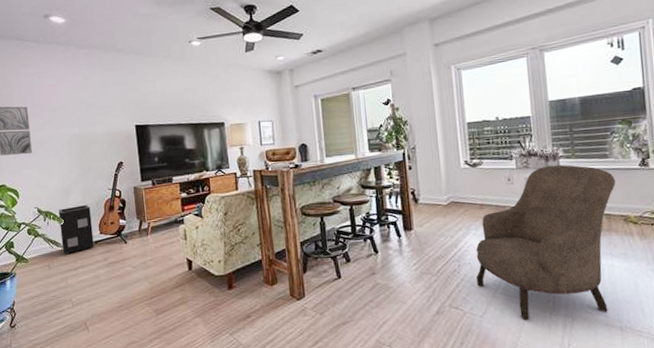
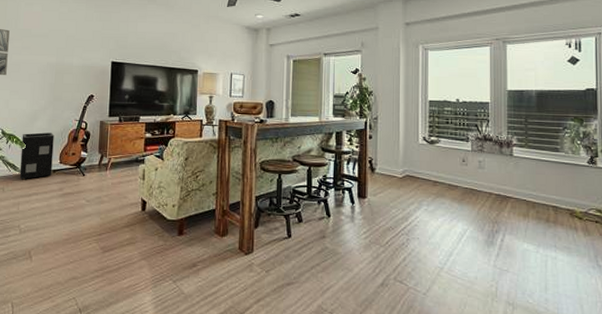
armchair: present [475,164,616,320] -> none [424,152,565,304]

